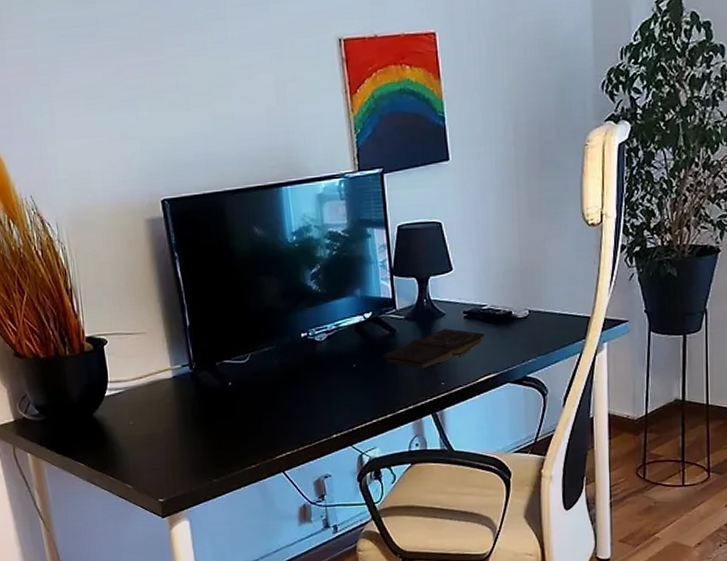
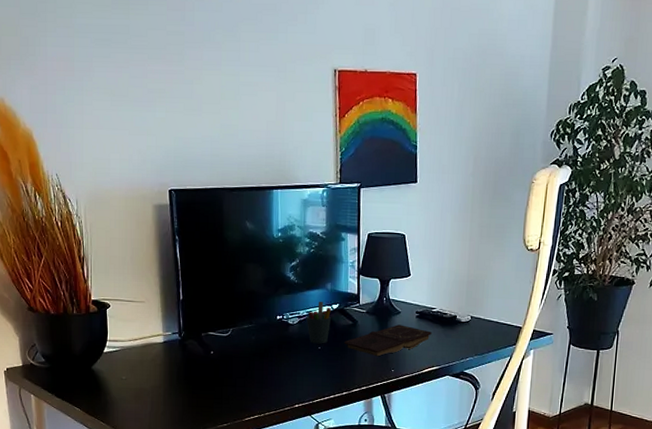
pen holder: none [335,312,365,362] -> present [306,302,331,344]

